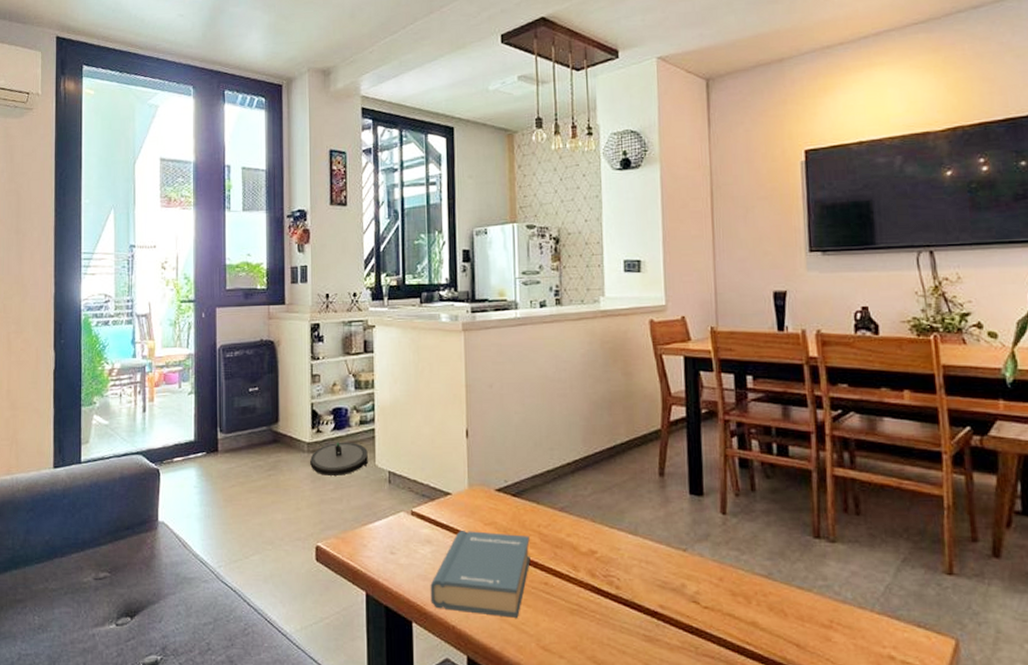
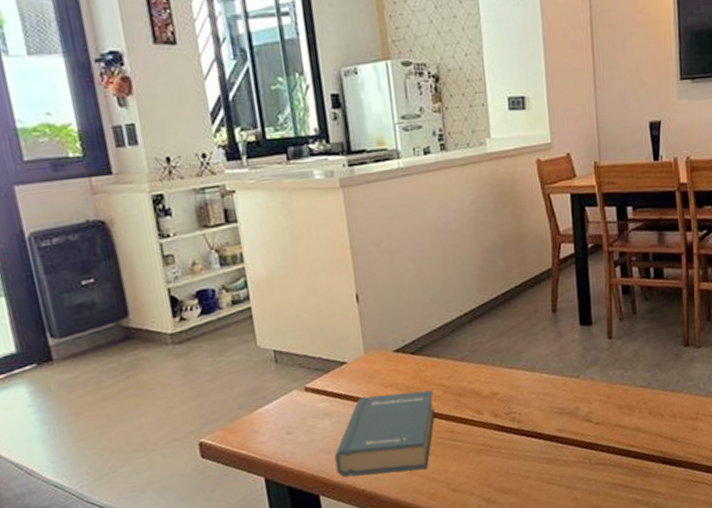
robot vacuum: present [310,442,368,475] -> none [176,325,248,367]

